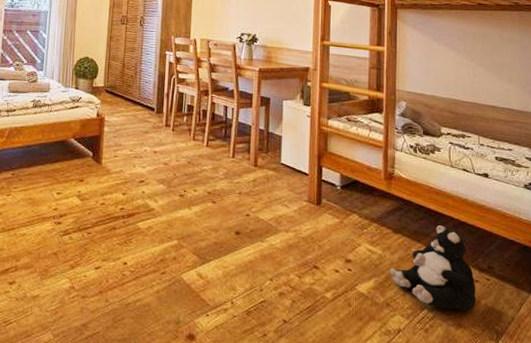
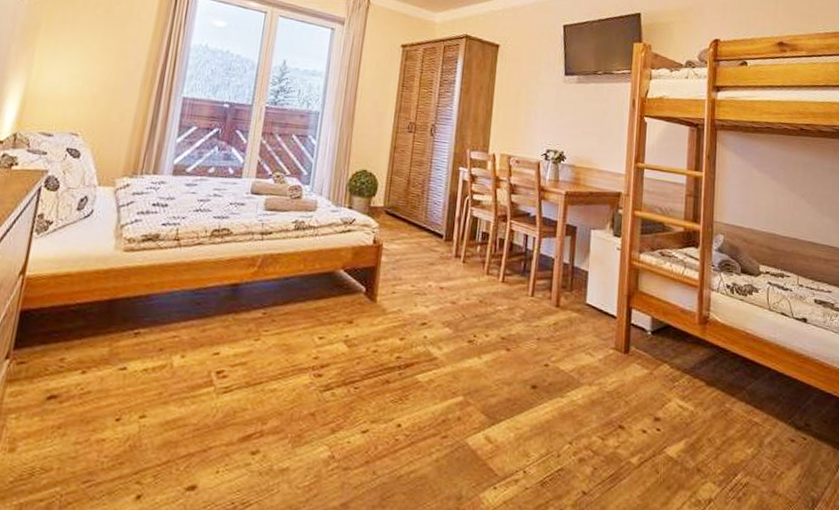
plush toy: present [389,224,477,311] -> none [701,376,793,475]

